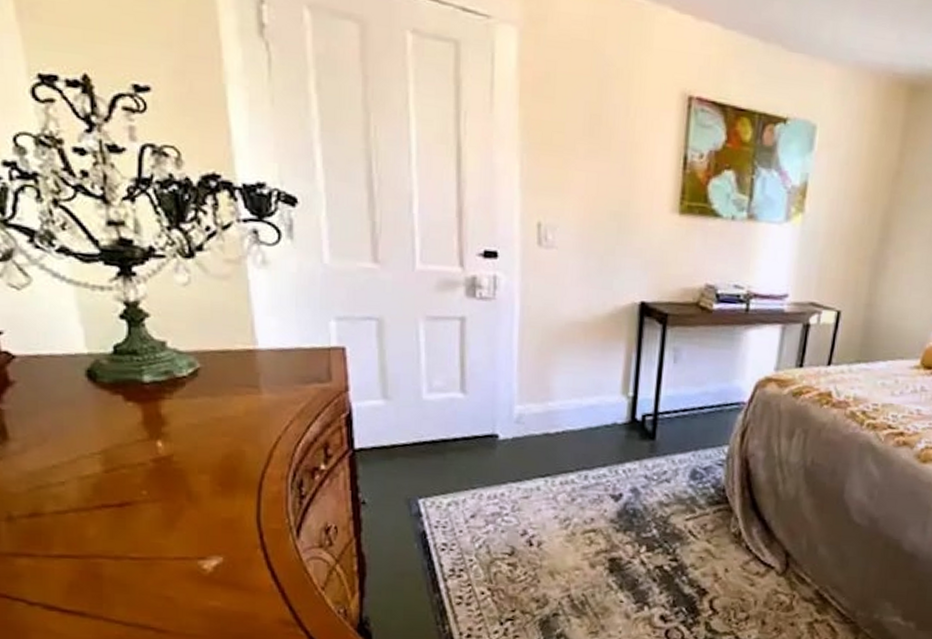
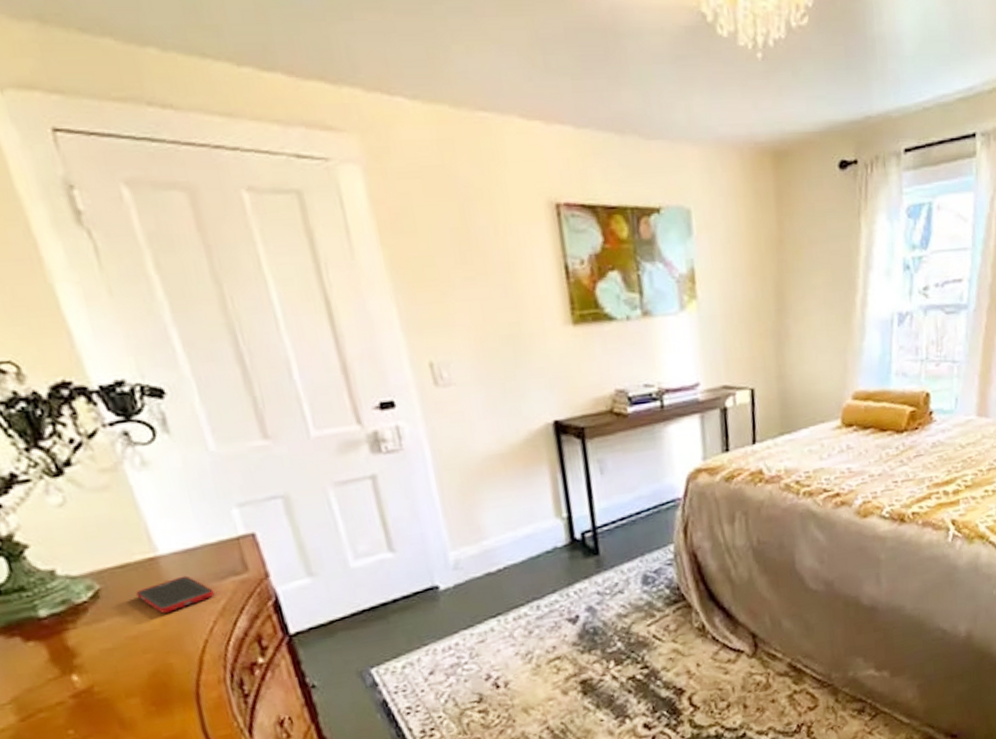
cell phone: none [230,372,297,404] -> present [136,575,215,613]

